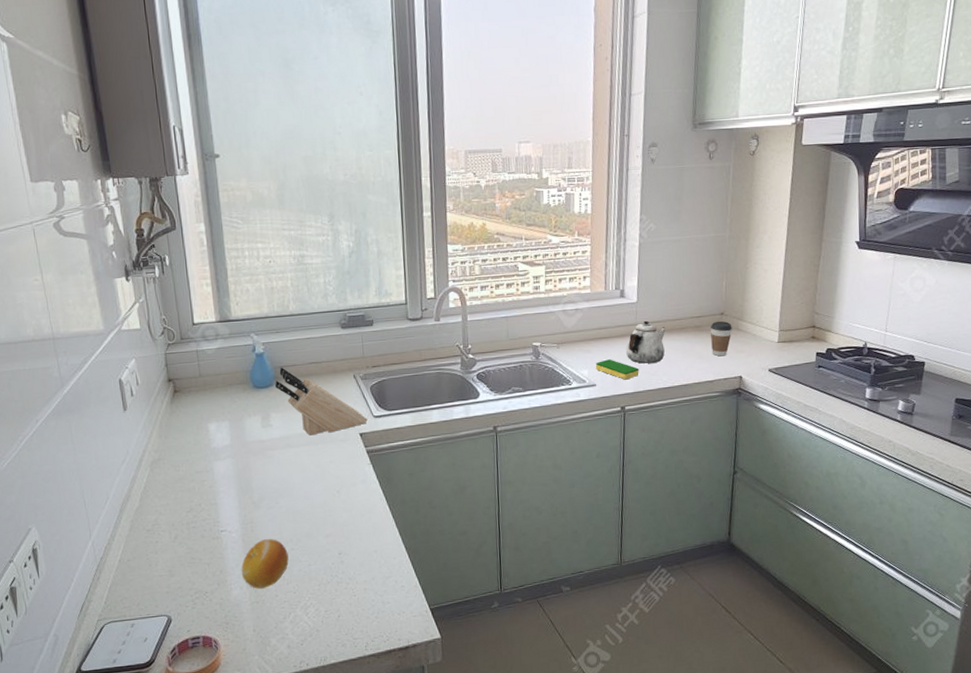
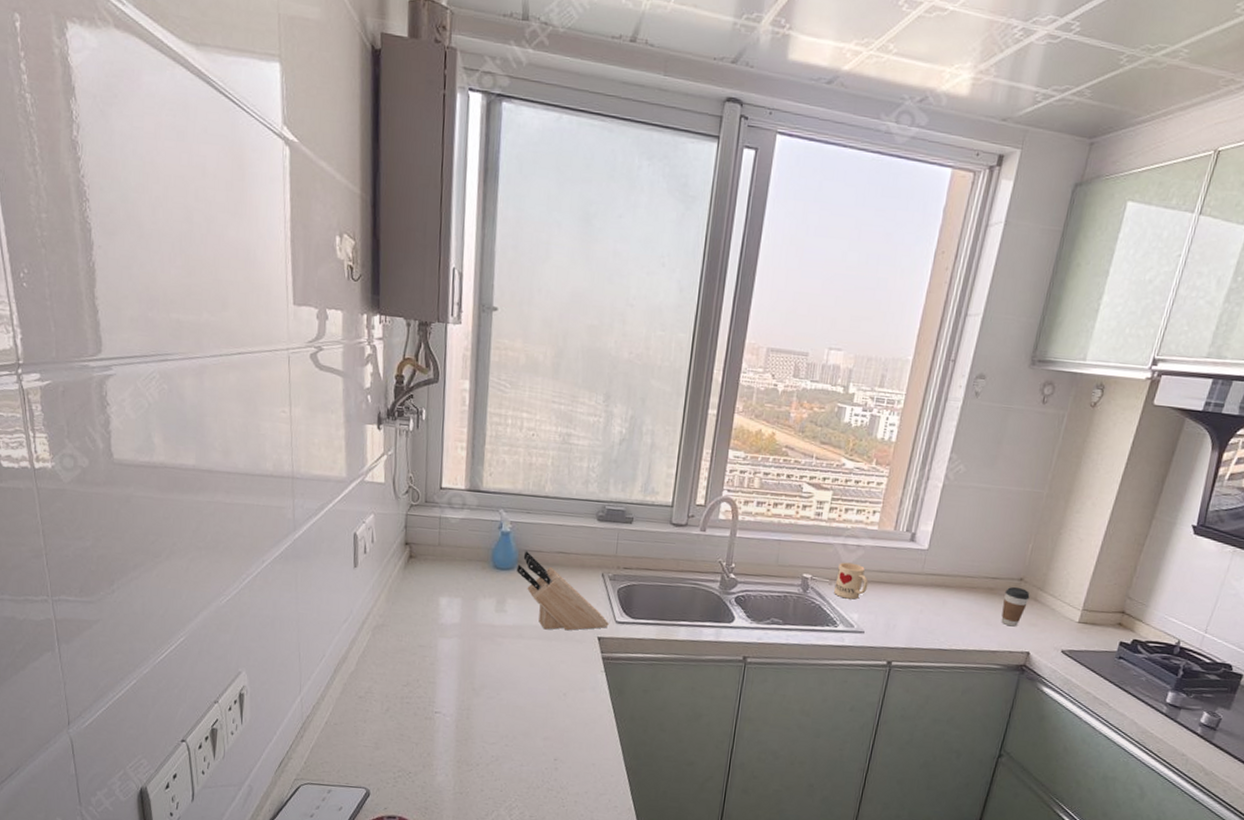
fruit: present [241,538,289,589] -> none [449,729,501,780]
mug: none [562,325,592,358] -> present [834,562,869,600]
dish sponge: present [595,359,639,380] -> none [867,606,916,633]
teapot: present [625,320,666,364] -> none [904,571,955,620]

